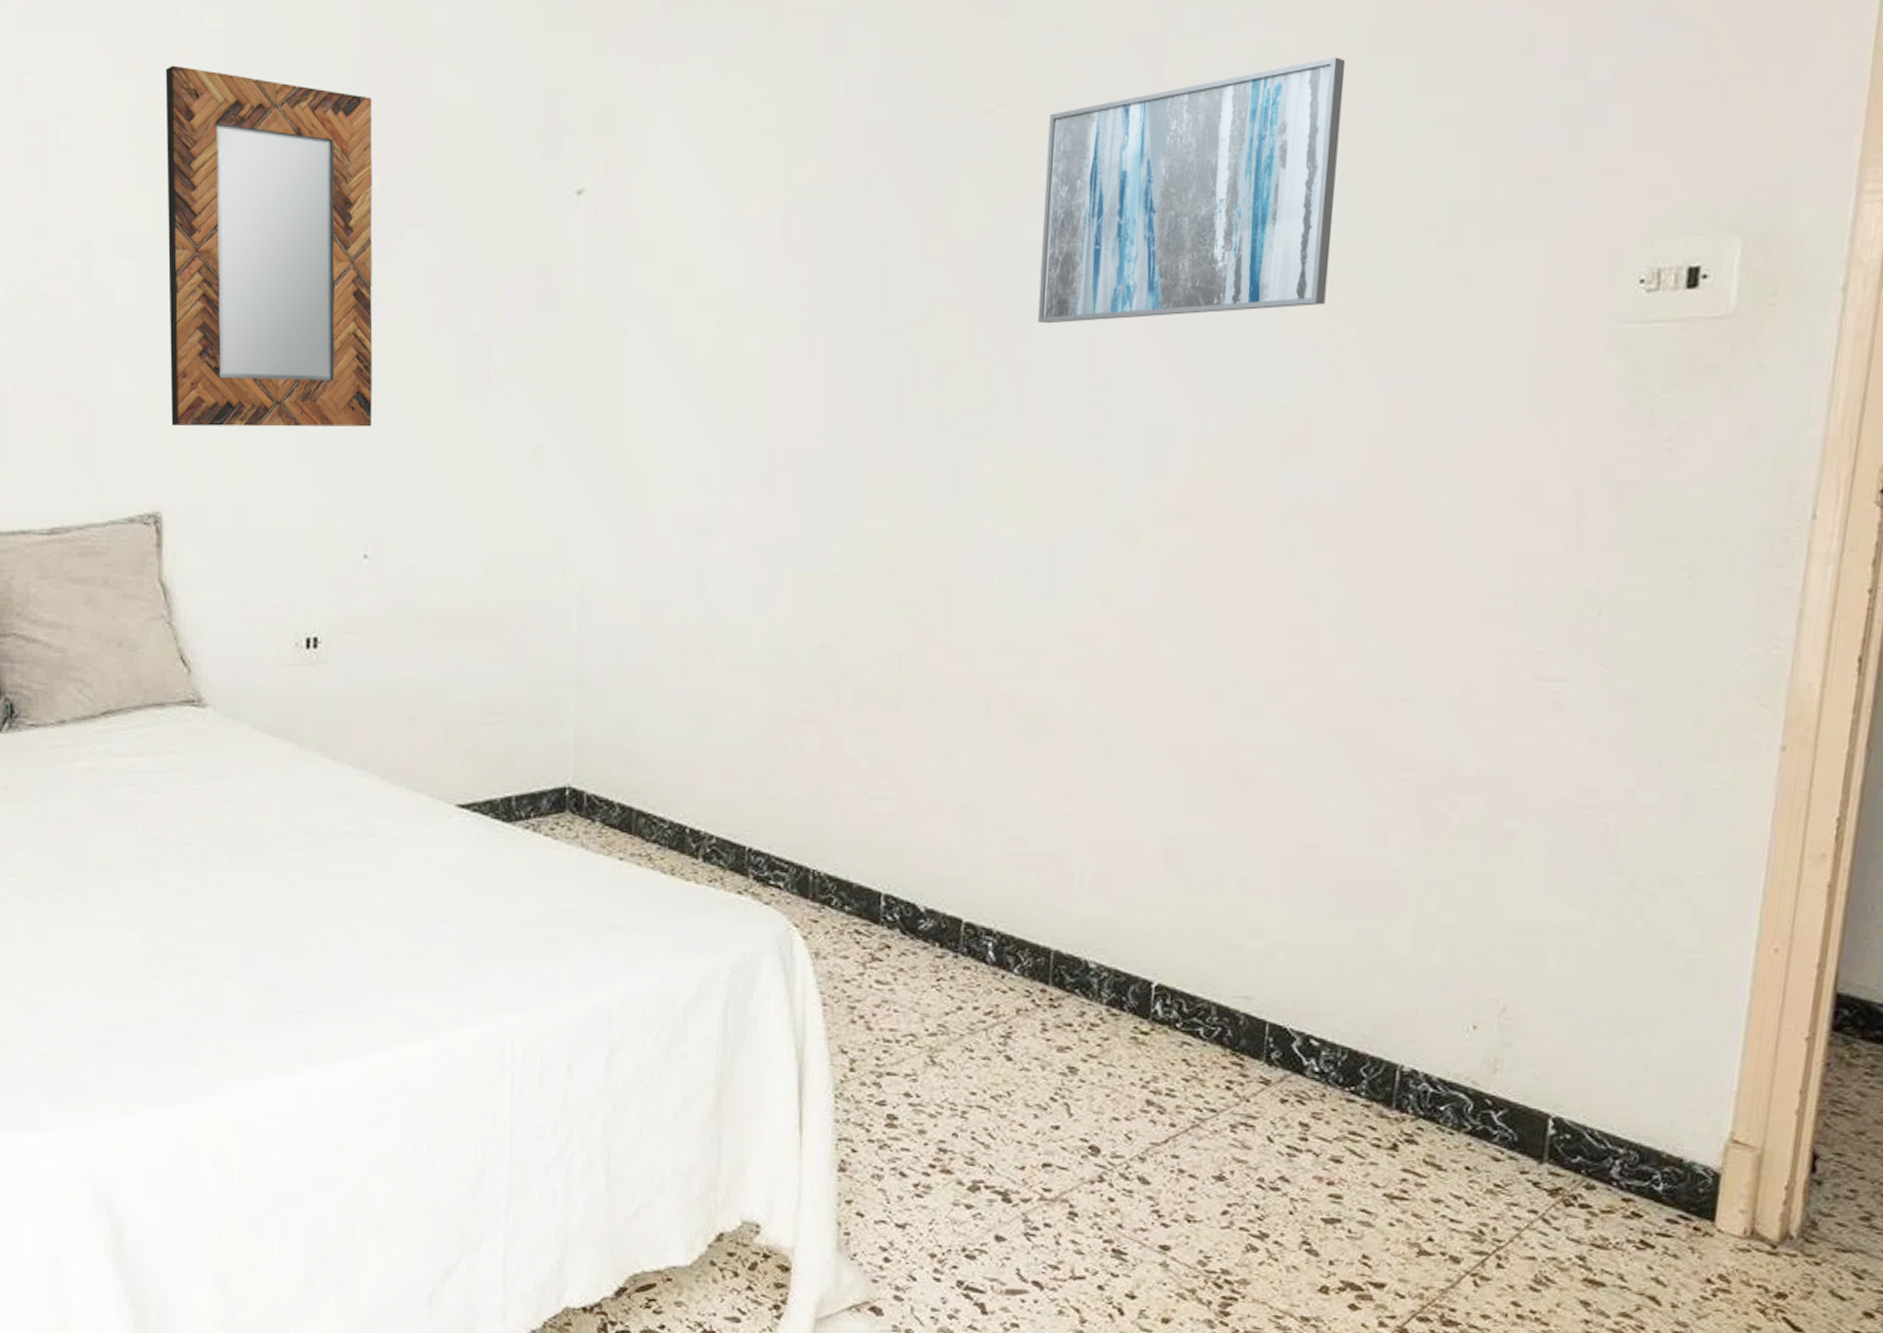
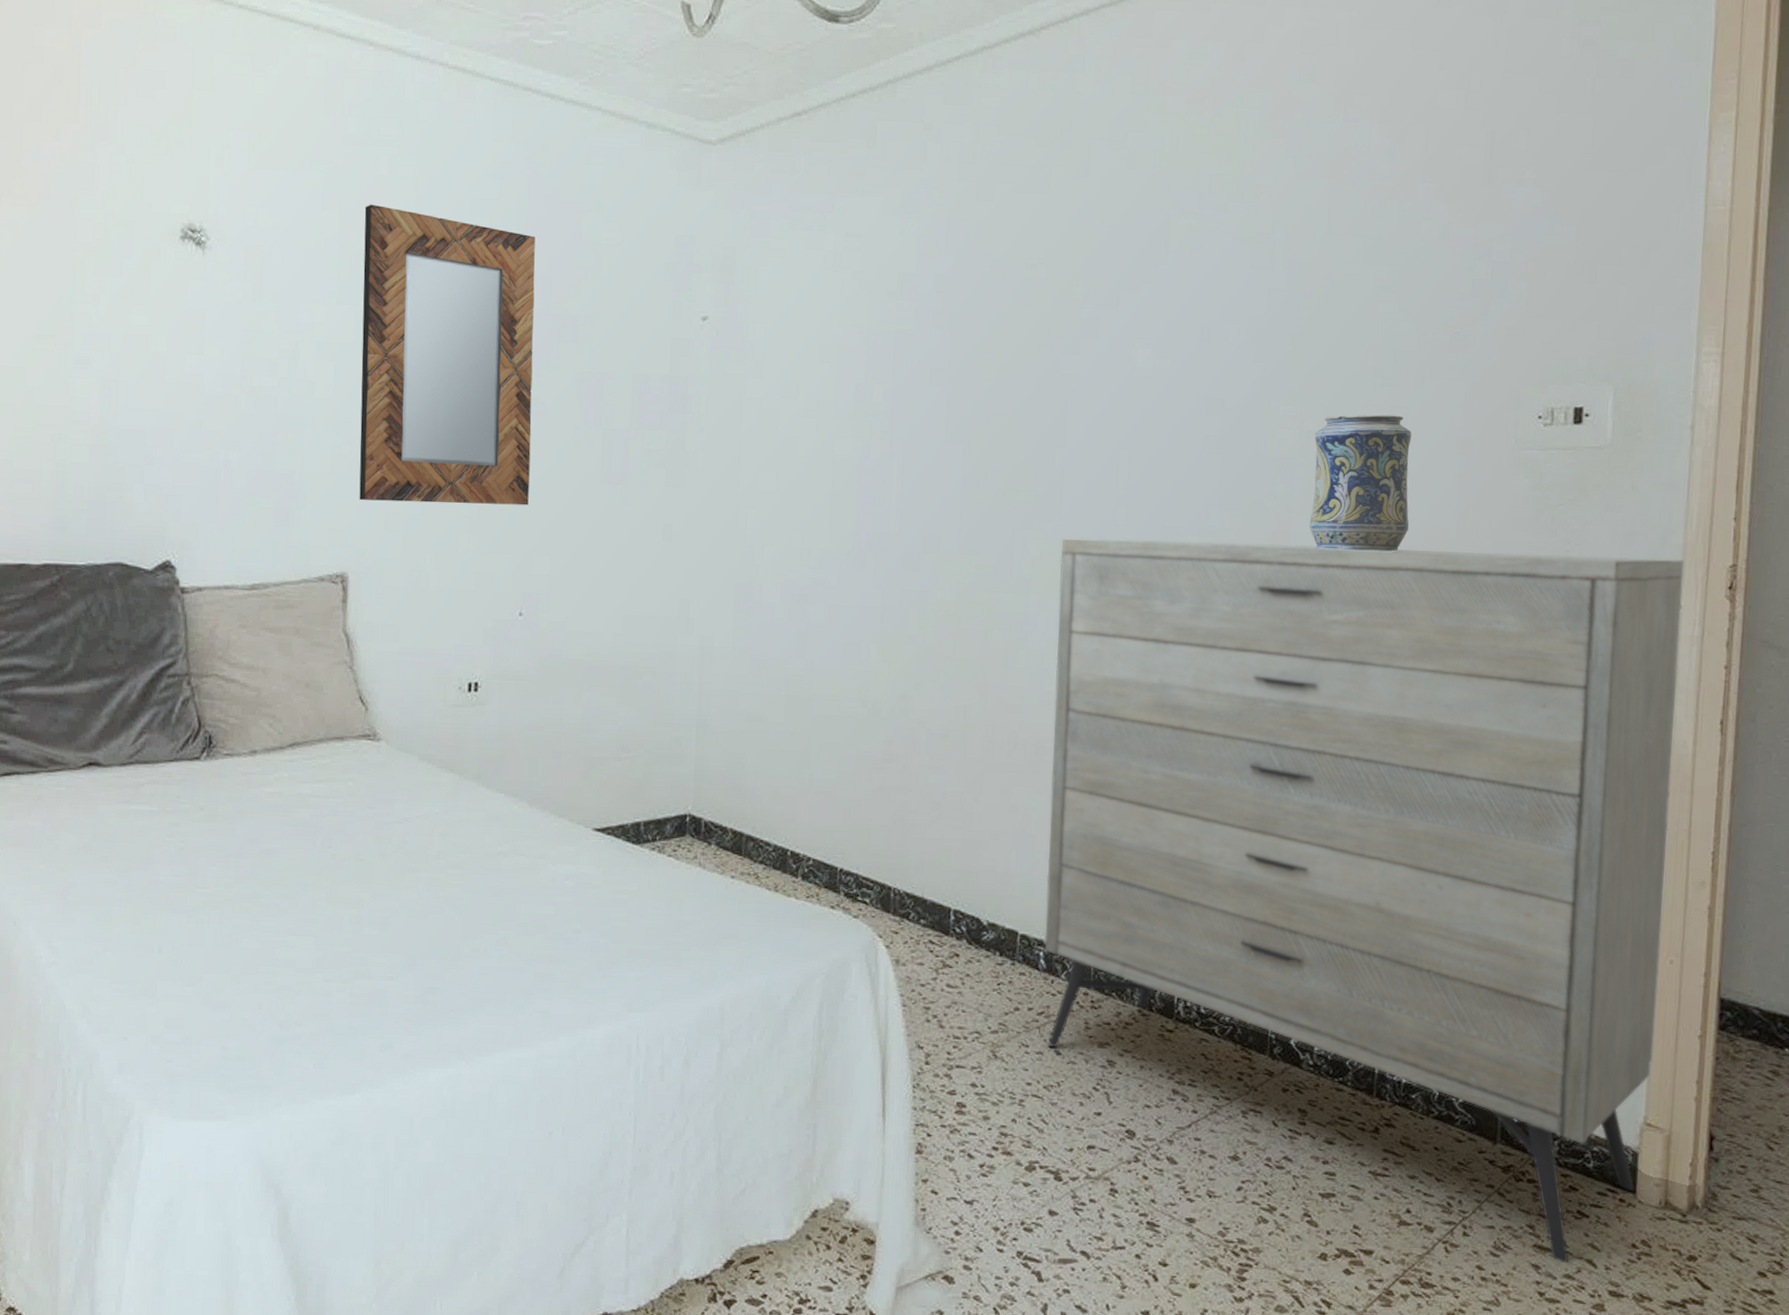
dresser: none [995,448,1824,1299] -> present [1045,538,1684,1262]
wall art: present [1037,57,1346,324] -> none [1073,235,1308,437]
decorative vase: none [1335,284,1473,456] -> present [1309,414,1412,552]

